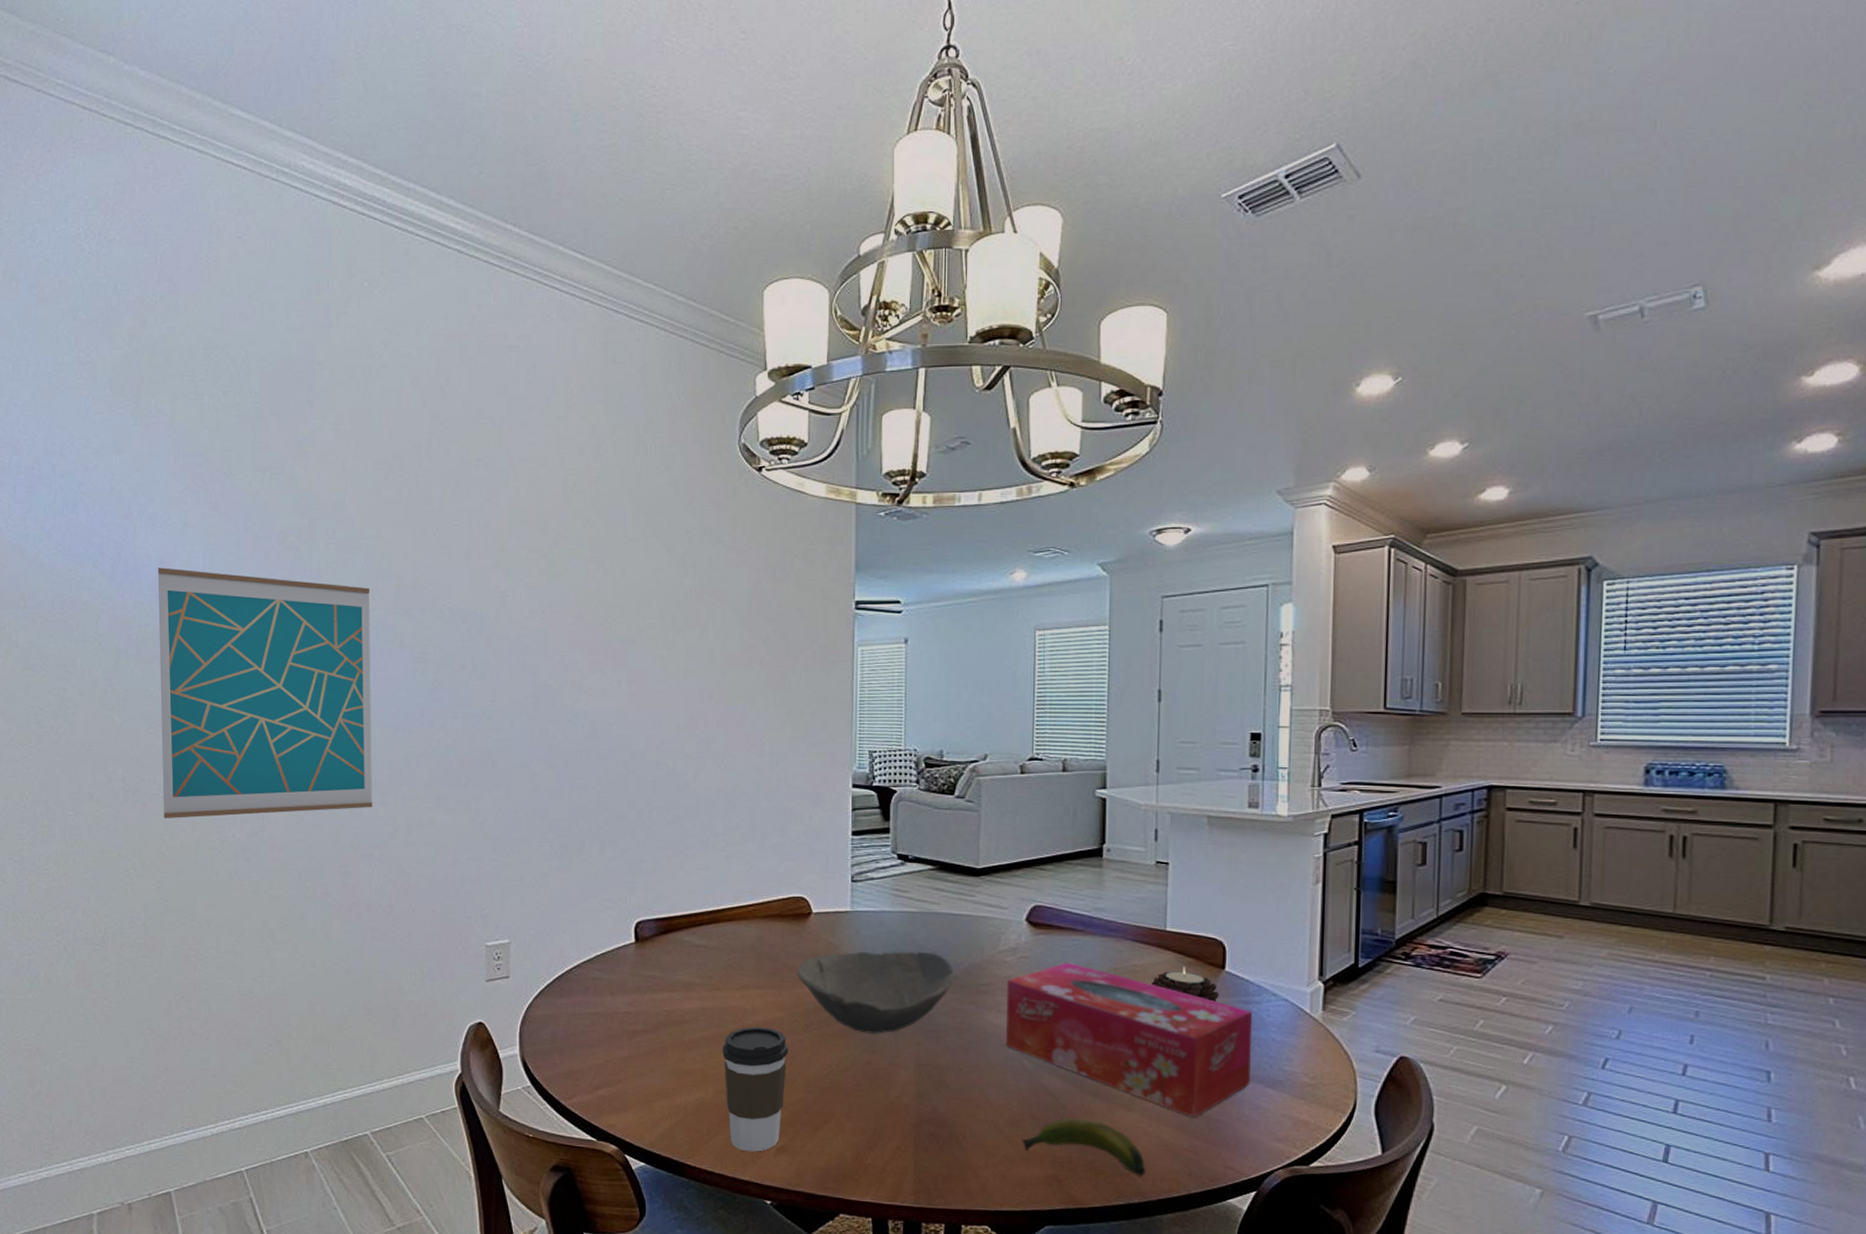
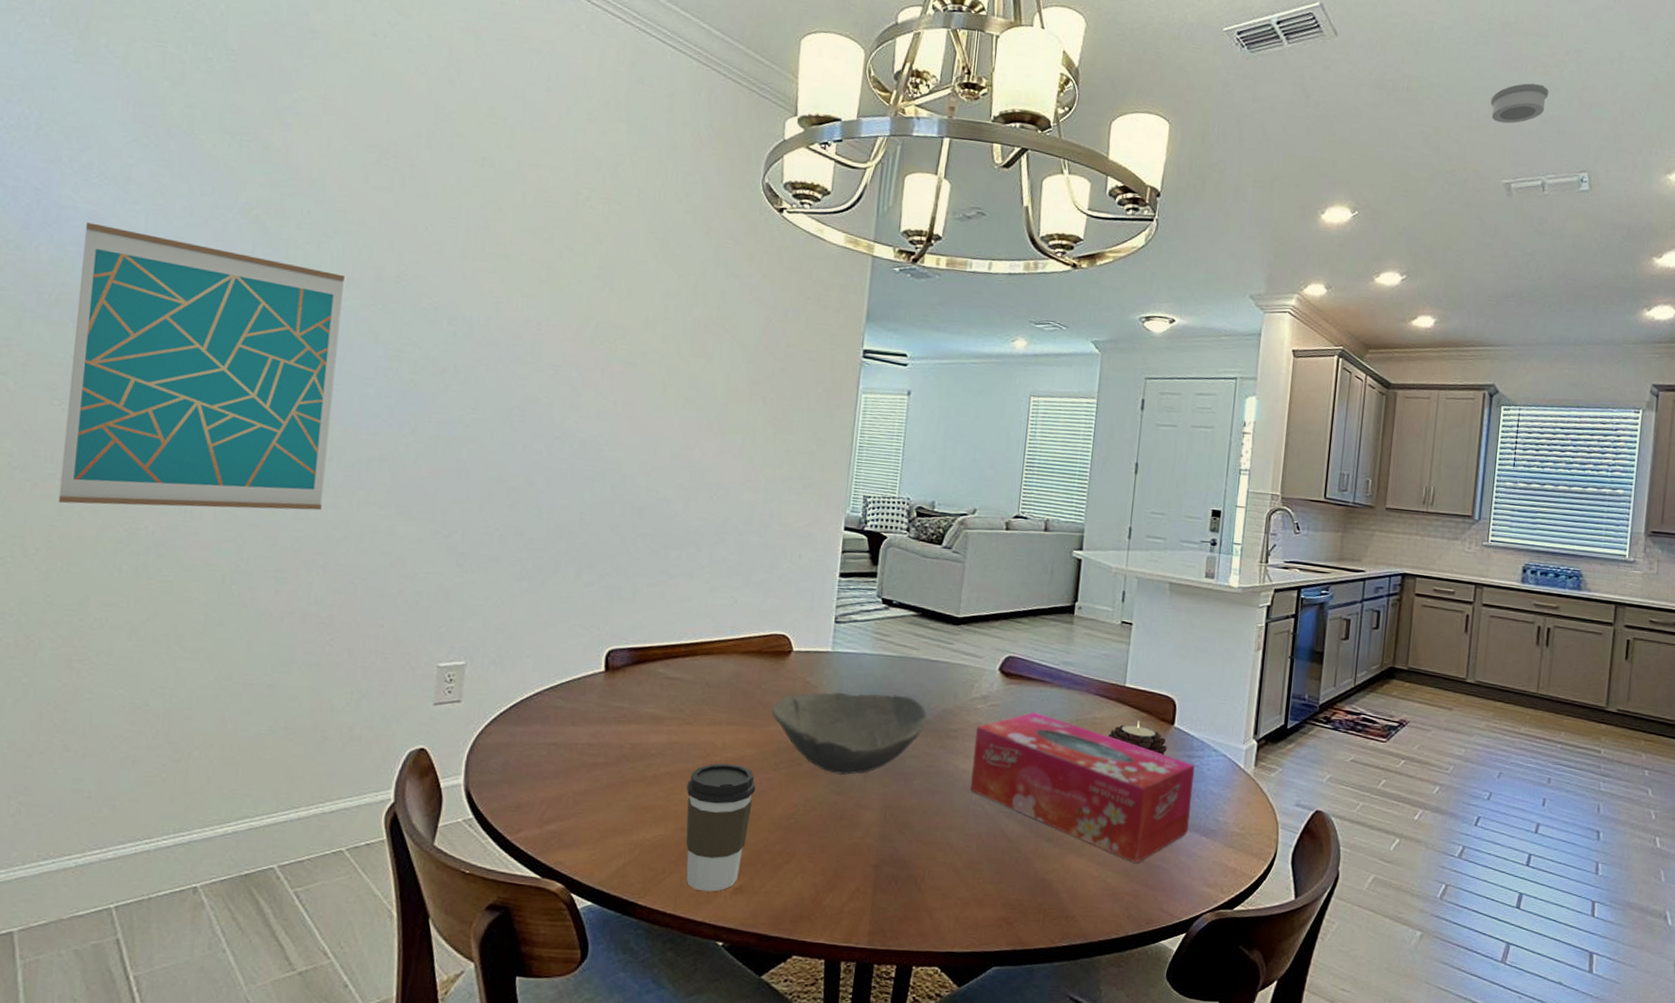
banana: present [1021,1118,1146,1176] -> none [977,862,1090,918]
smoke detector: none [1564,190,1642,245] -> present [1490,83,1549,124]

